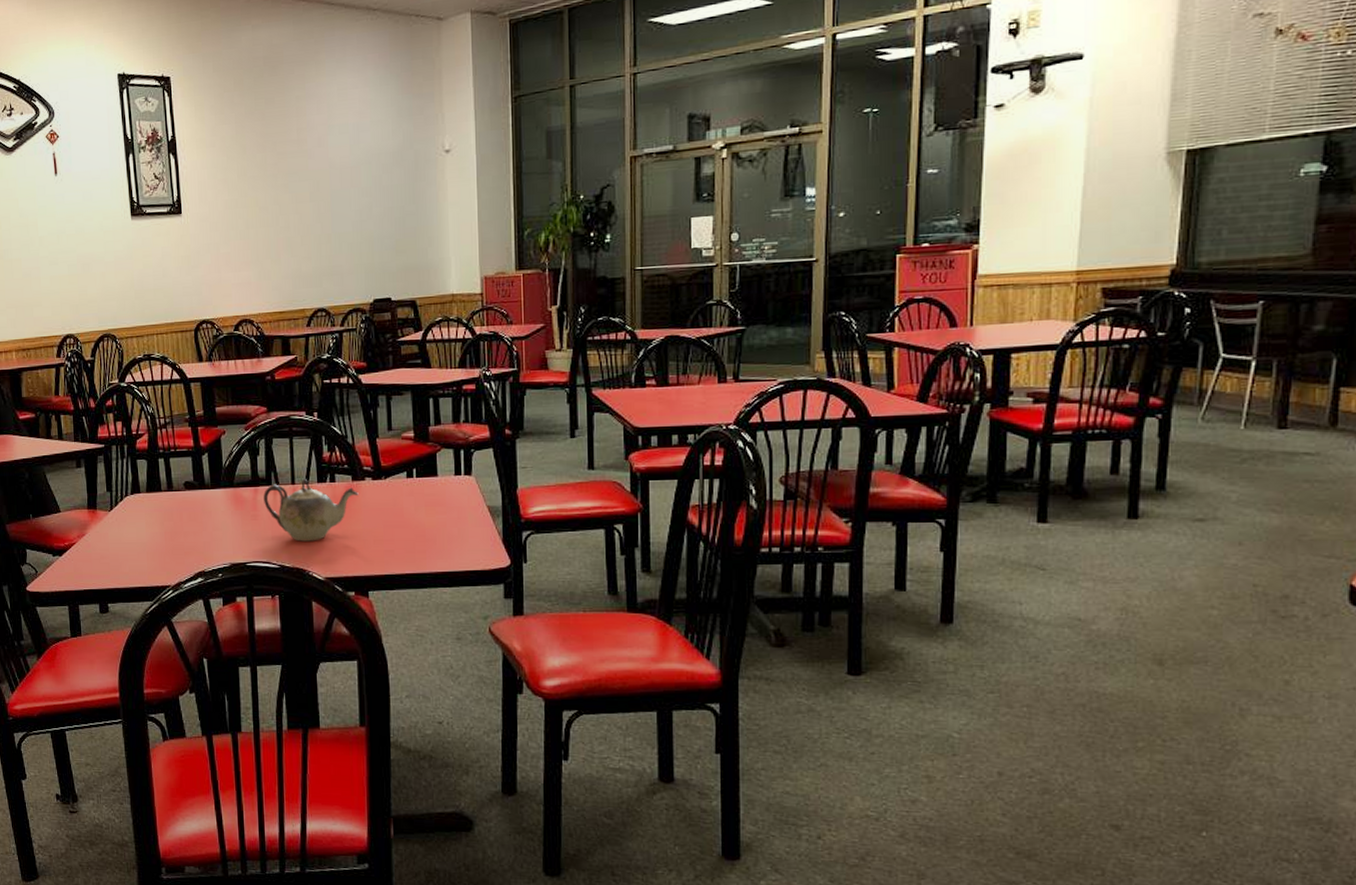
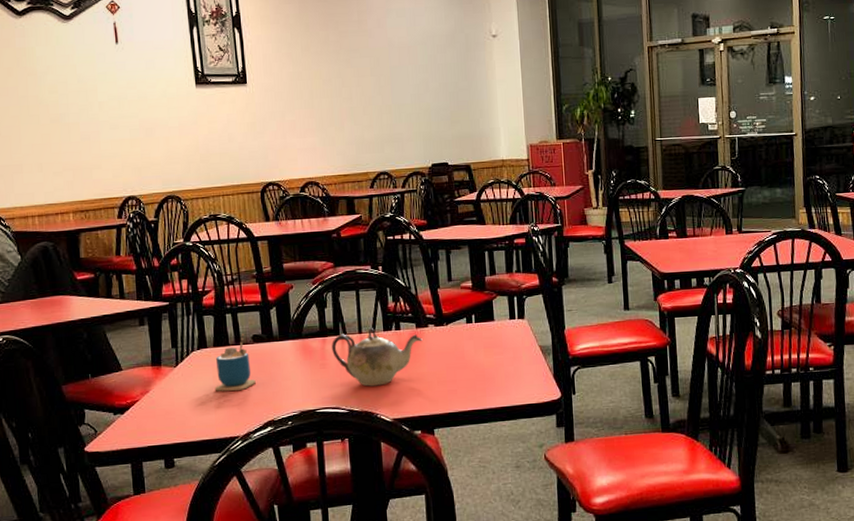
cup: none [147,479,187,538] -> present [214,333,256,392]

